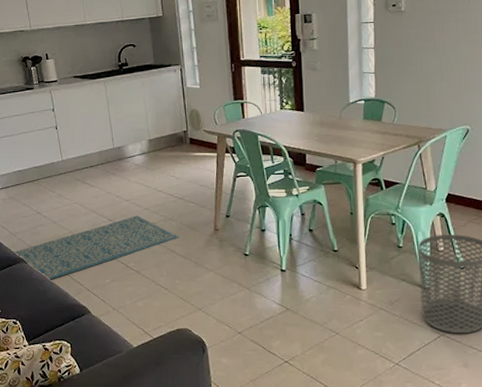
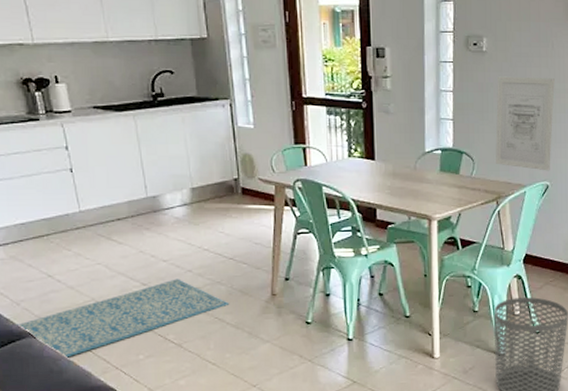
wall art: none [416,31,472,116] -> present [495,76,555,171]

